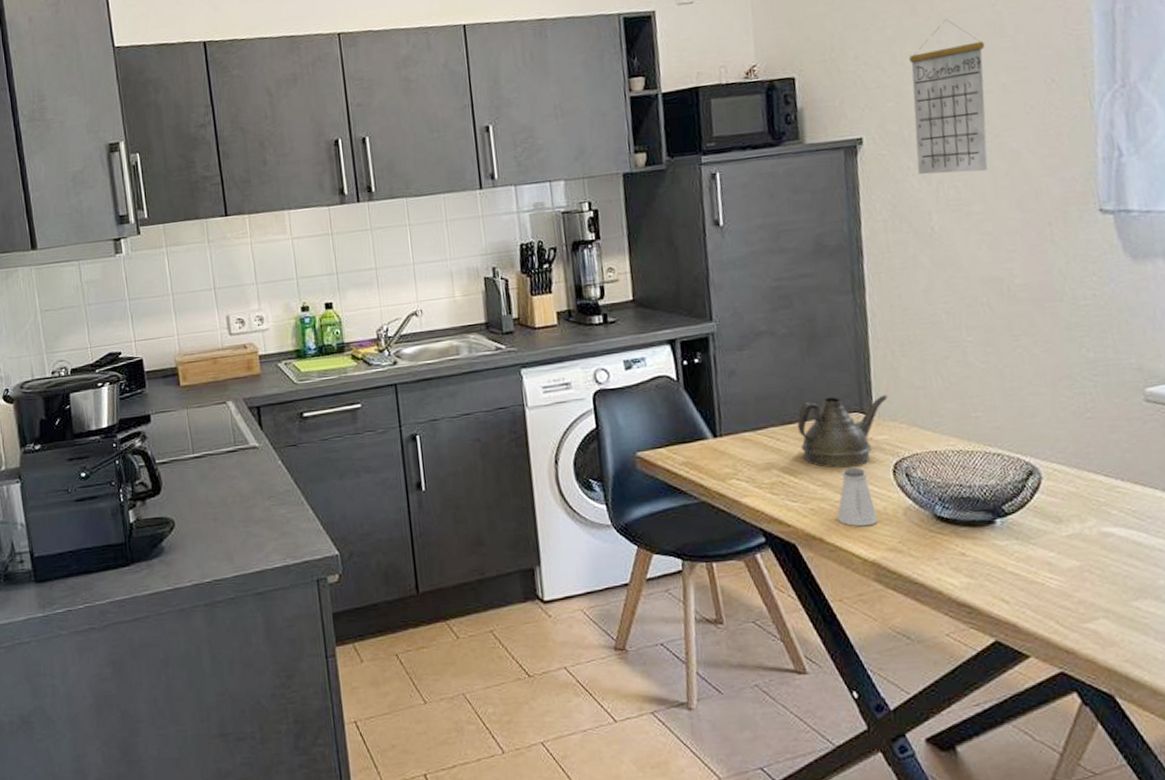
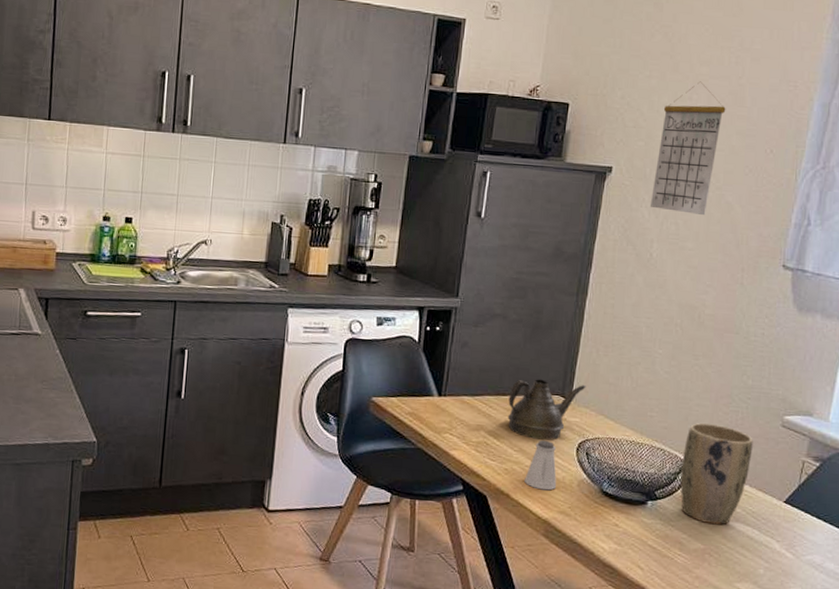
plant pot: none [1026,413,1117,535] -> present [680,423,753,525]

